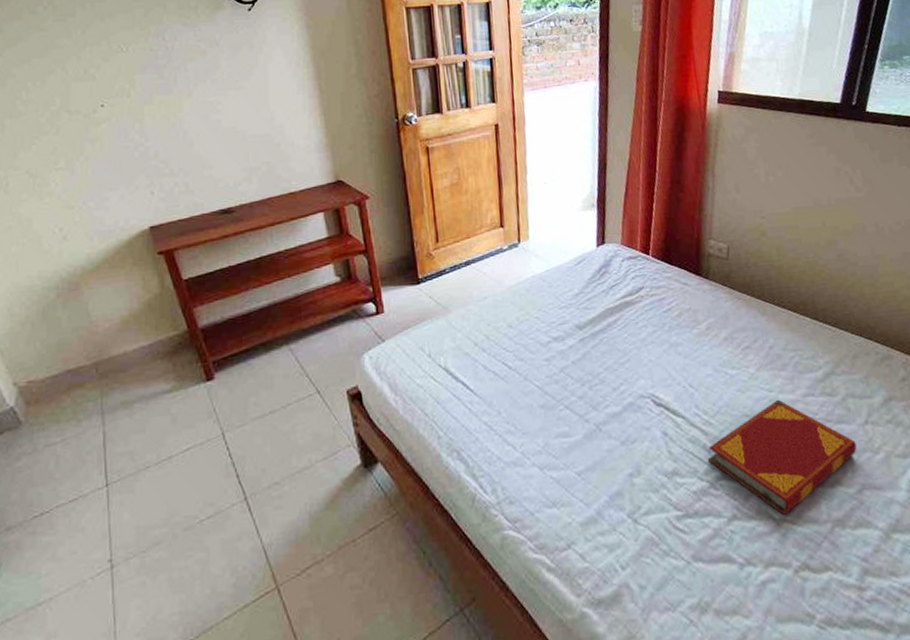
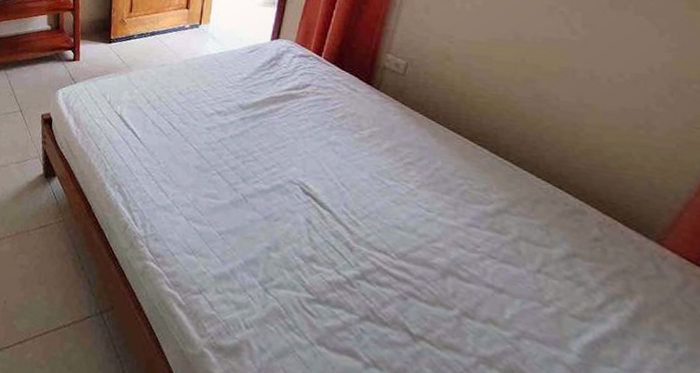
hardback book: present [708,399,857,515] -> none [349,220,522,334]

